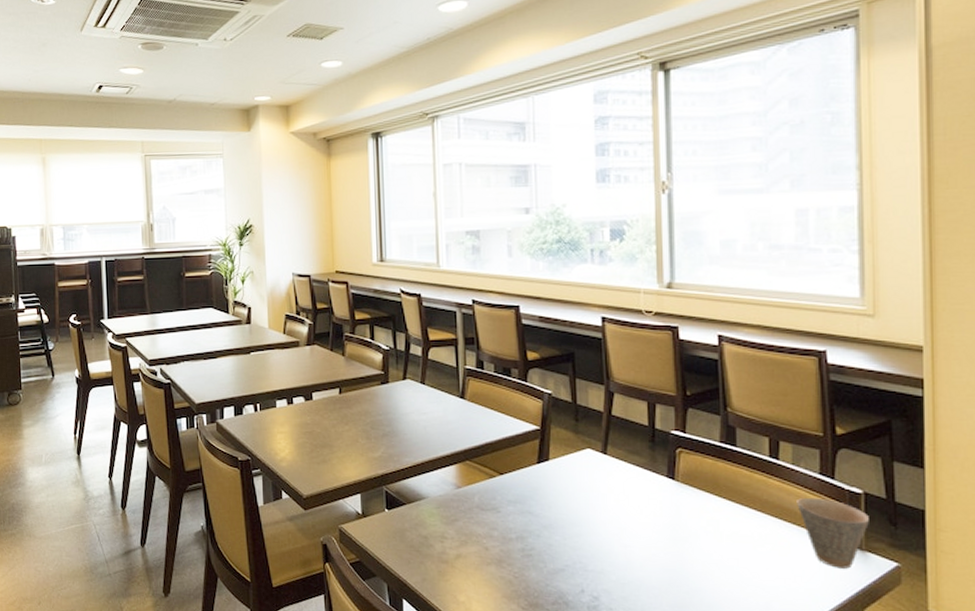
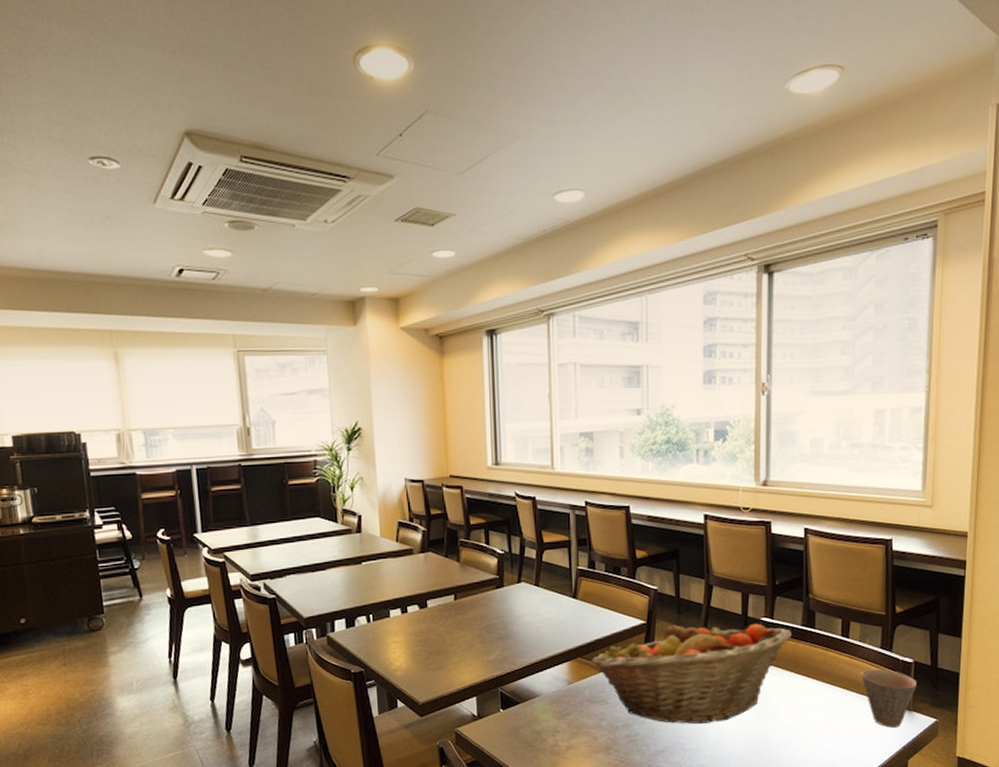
fruit basket: none [481,431,710,543] -> present [591,623,793,724]

